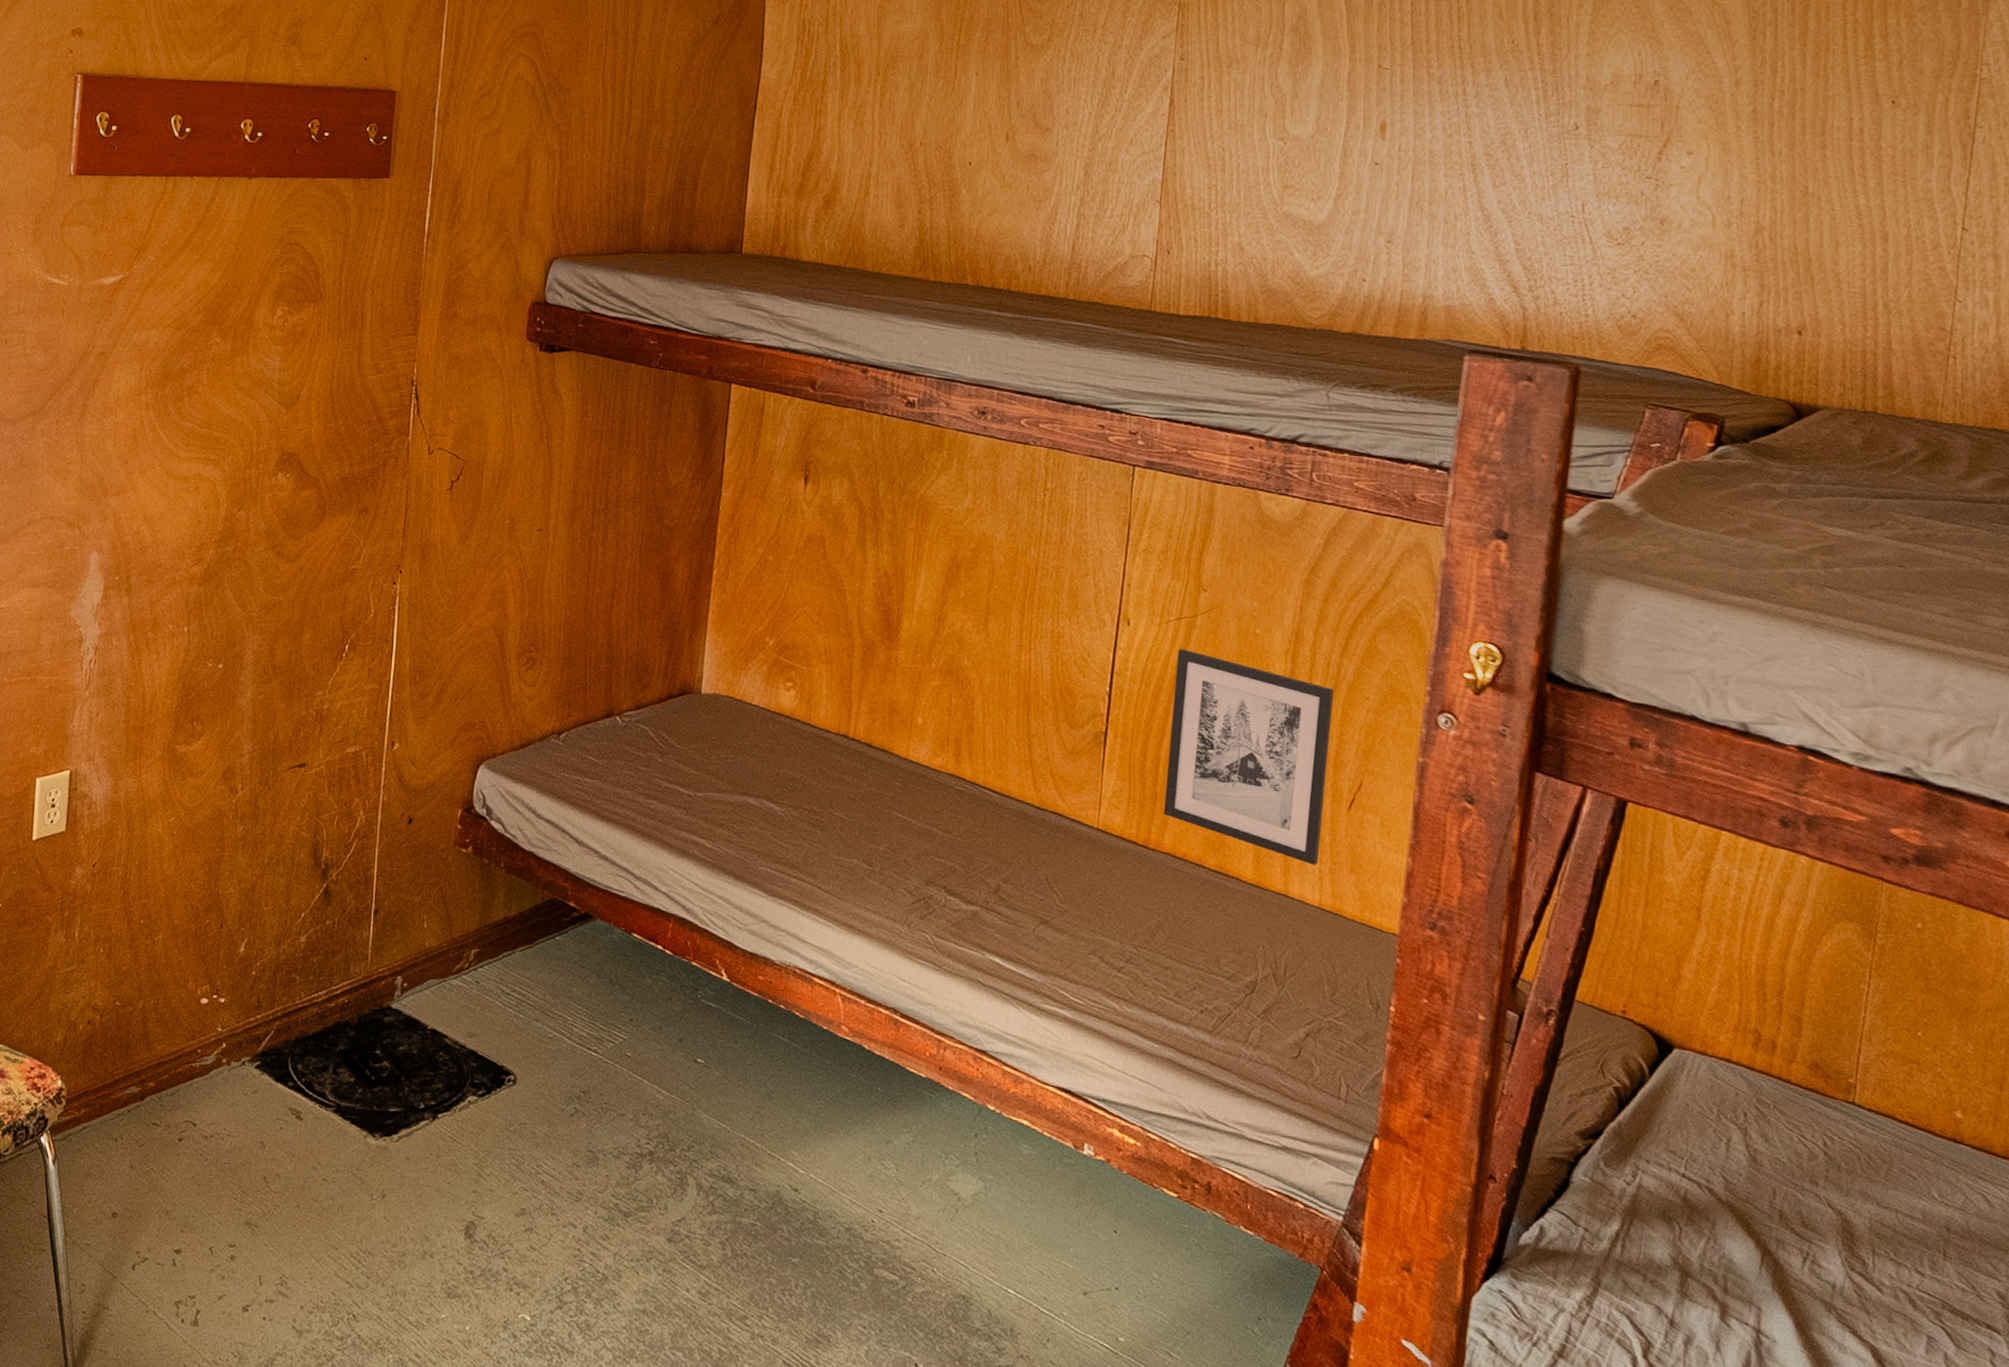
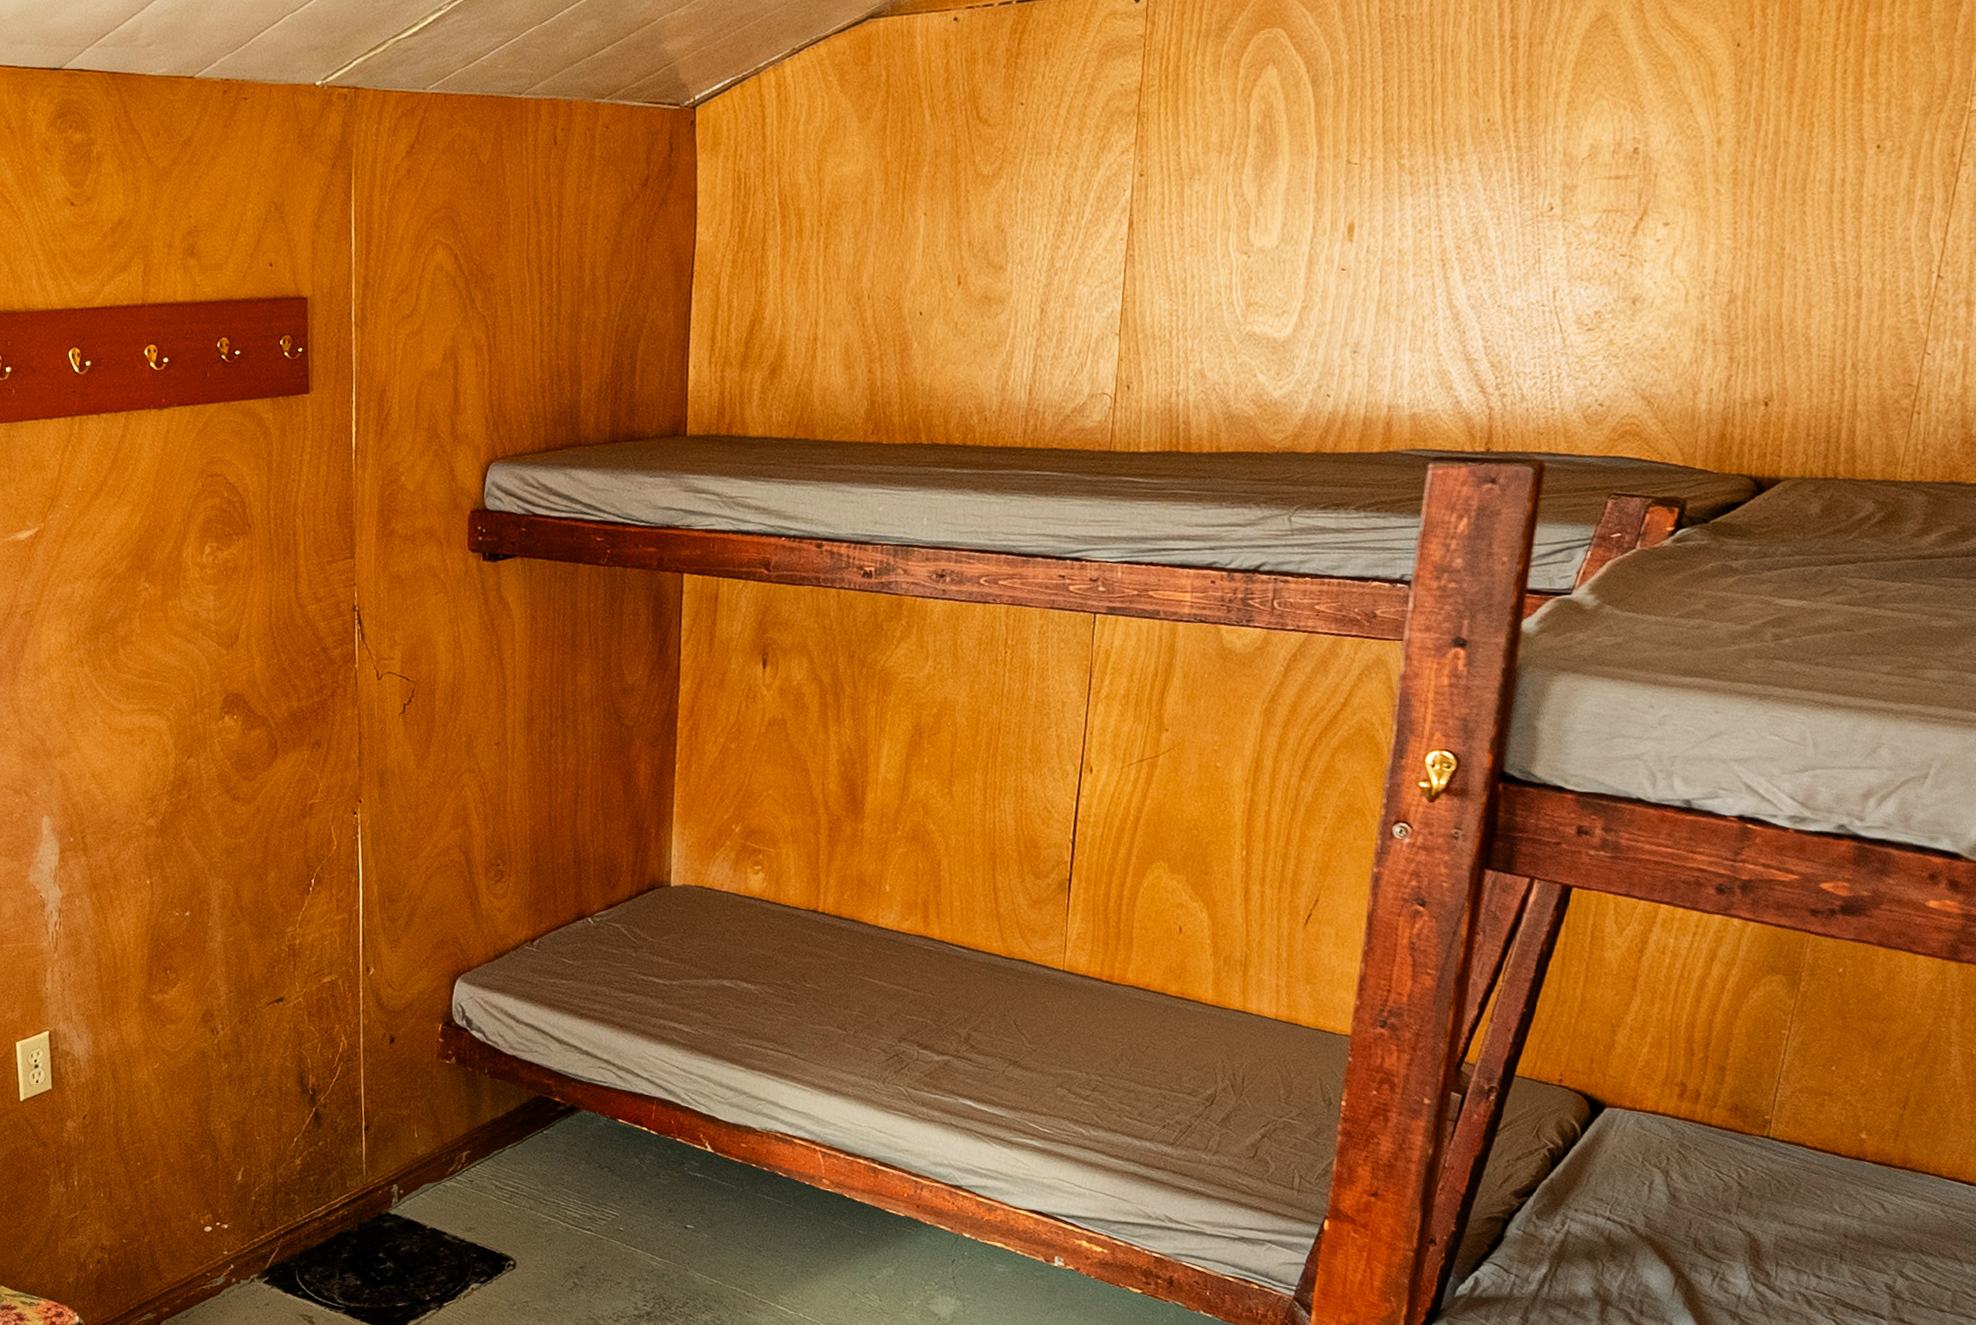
wall art: present [1163,648,1334,865] -> none [1126,789,1292,981]

